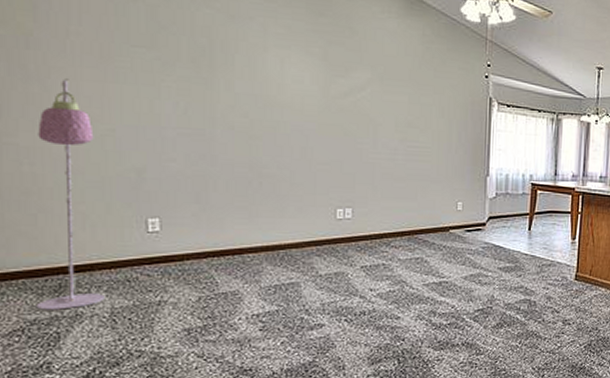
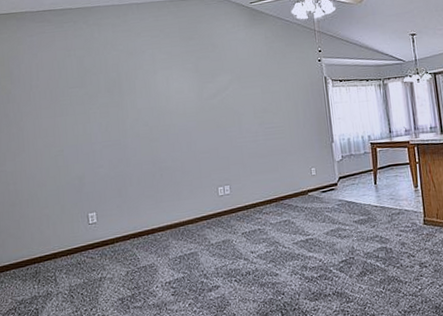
floor lamp: present [36,79,104,310] -> none [17,119,65,292]

